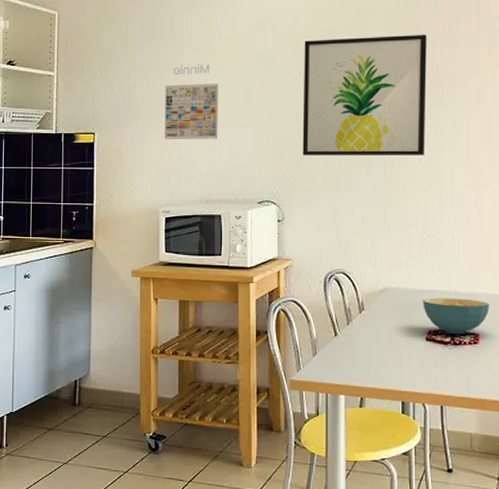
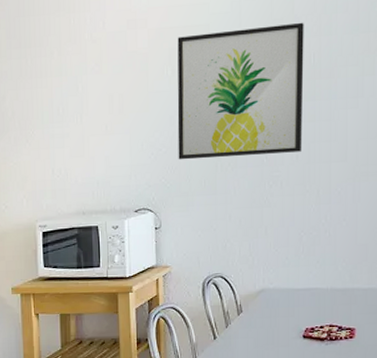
calendar: present [164,63,219,139] -> none [35,69,92,151]
cereal bowl: present [423,297,489,334] -> none [300,294,365,330]

